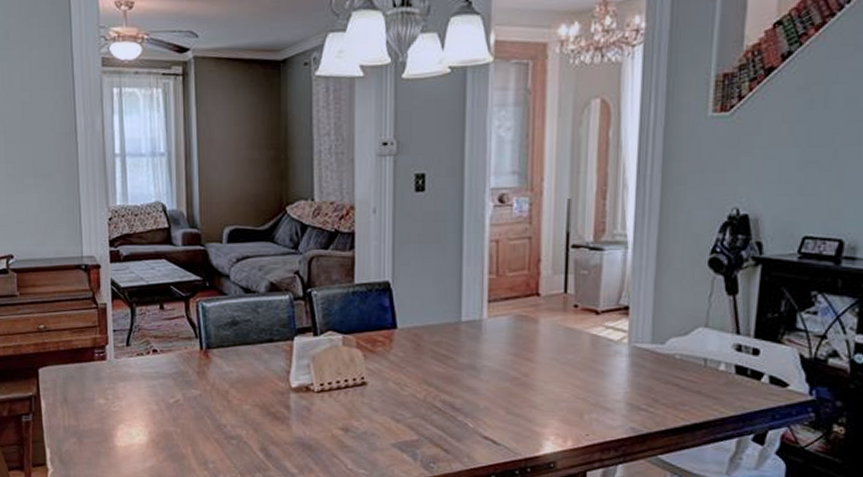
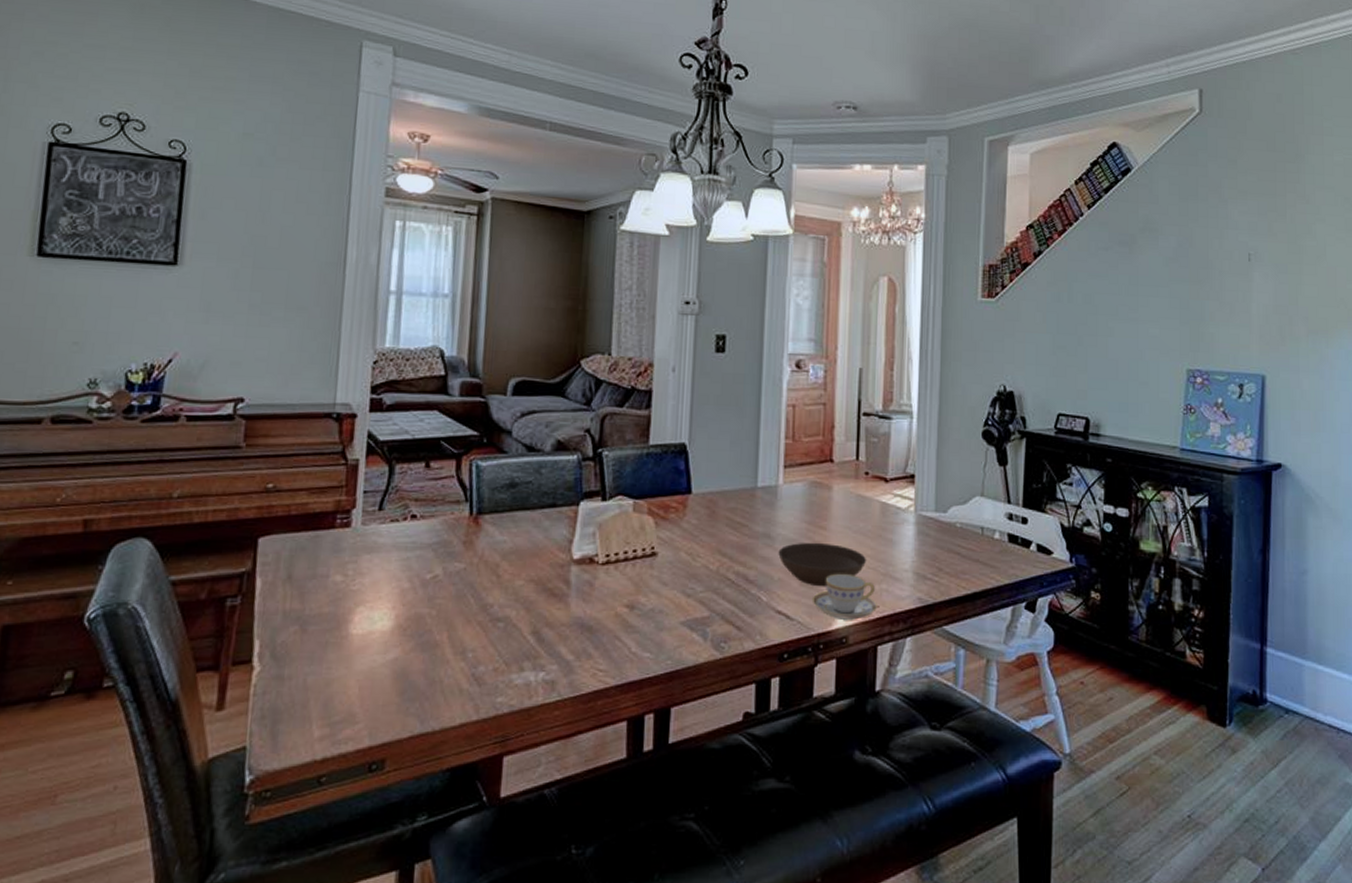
bowl: none [484,373,576,416] -> present [778,542,867,587]
teacup: none [518,403,586,447] -> present [811,573,877,620]

